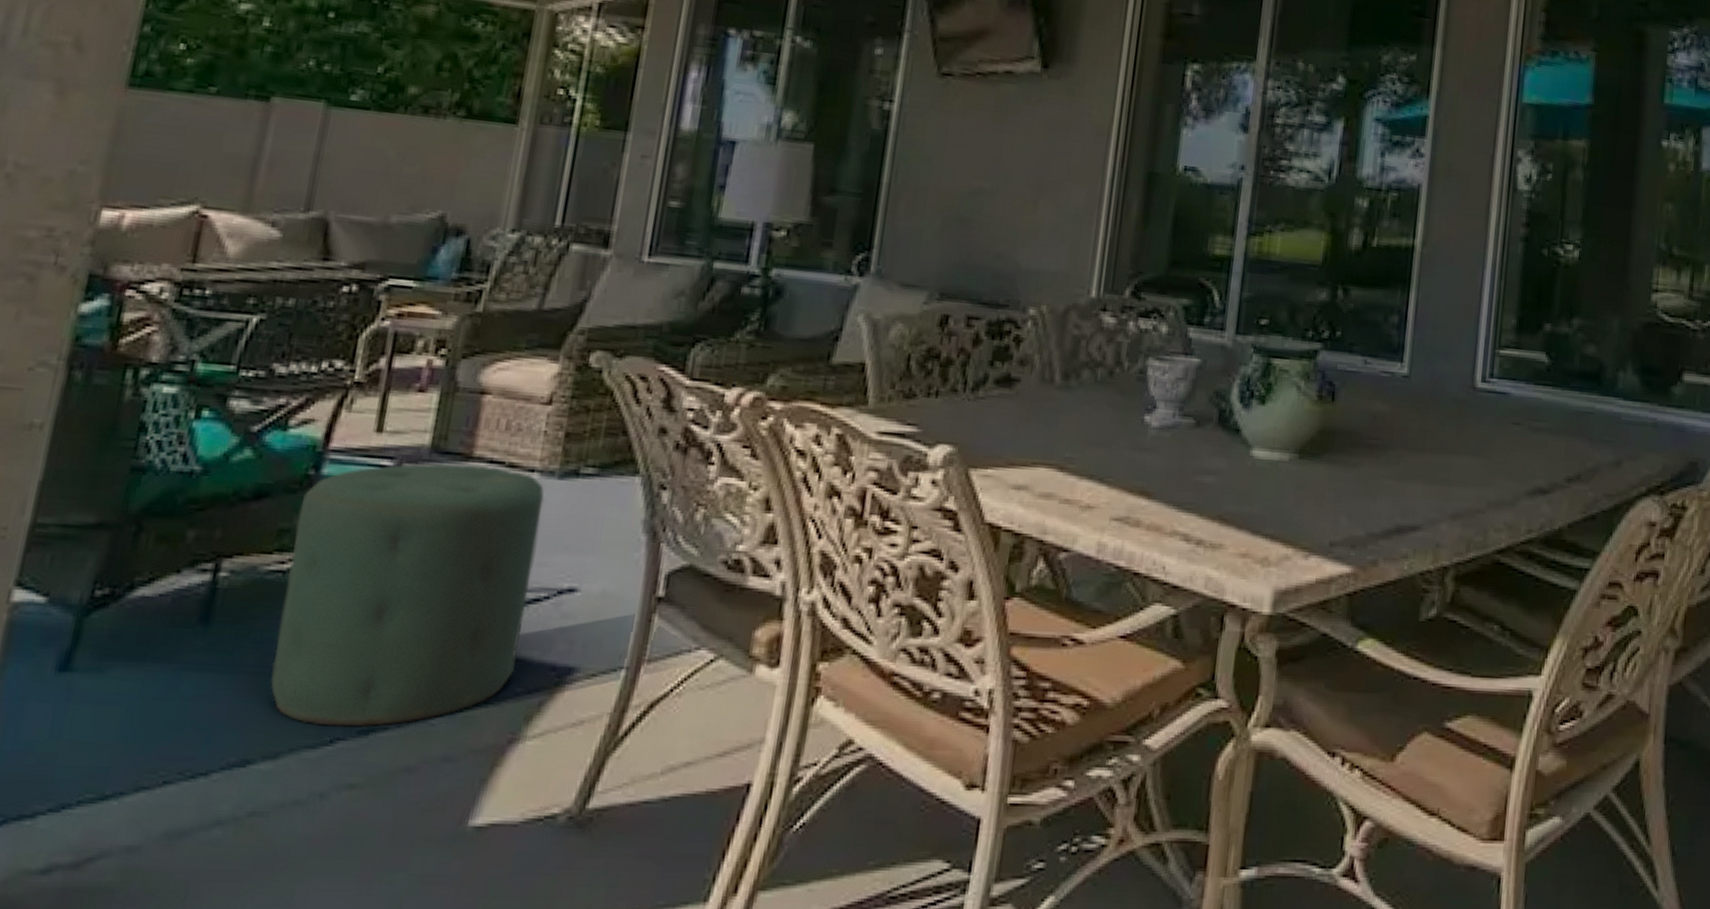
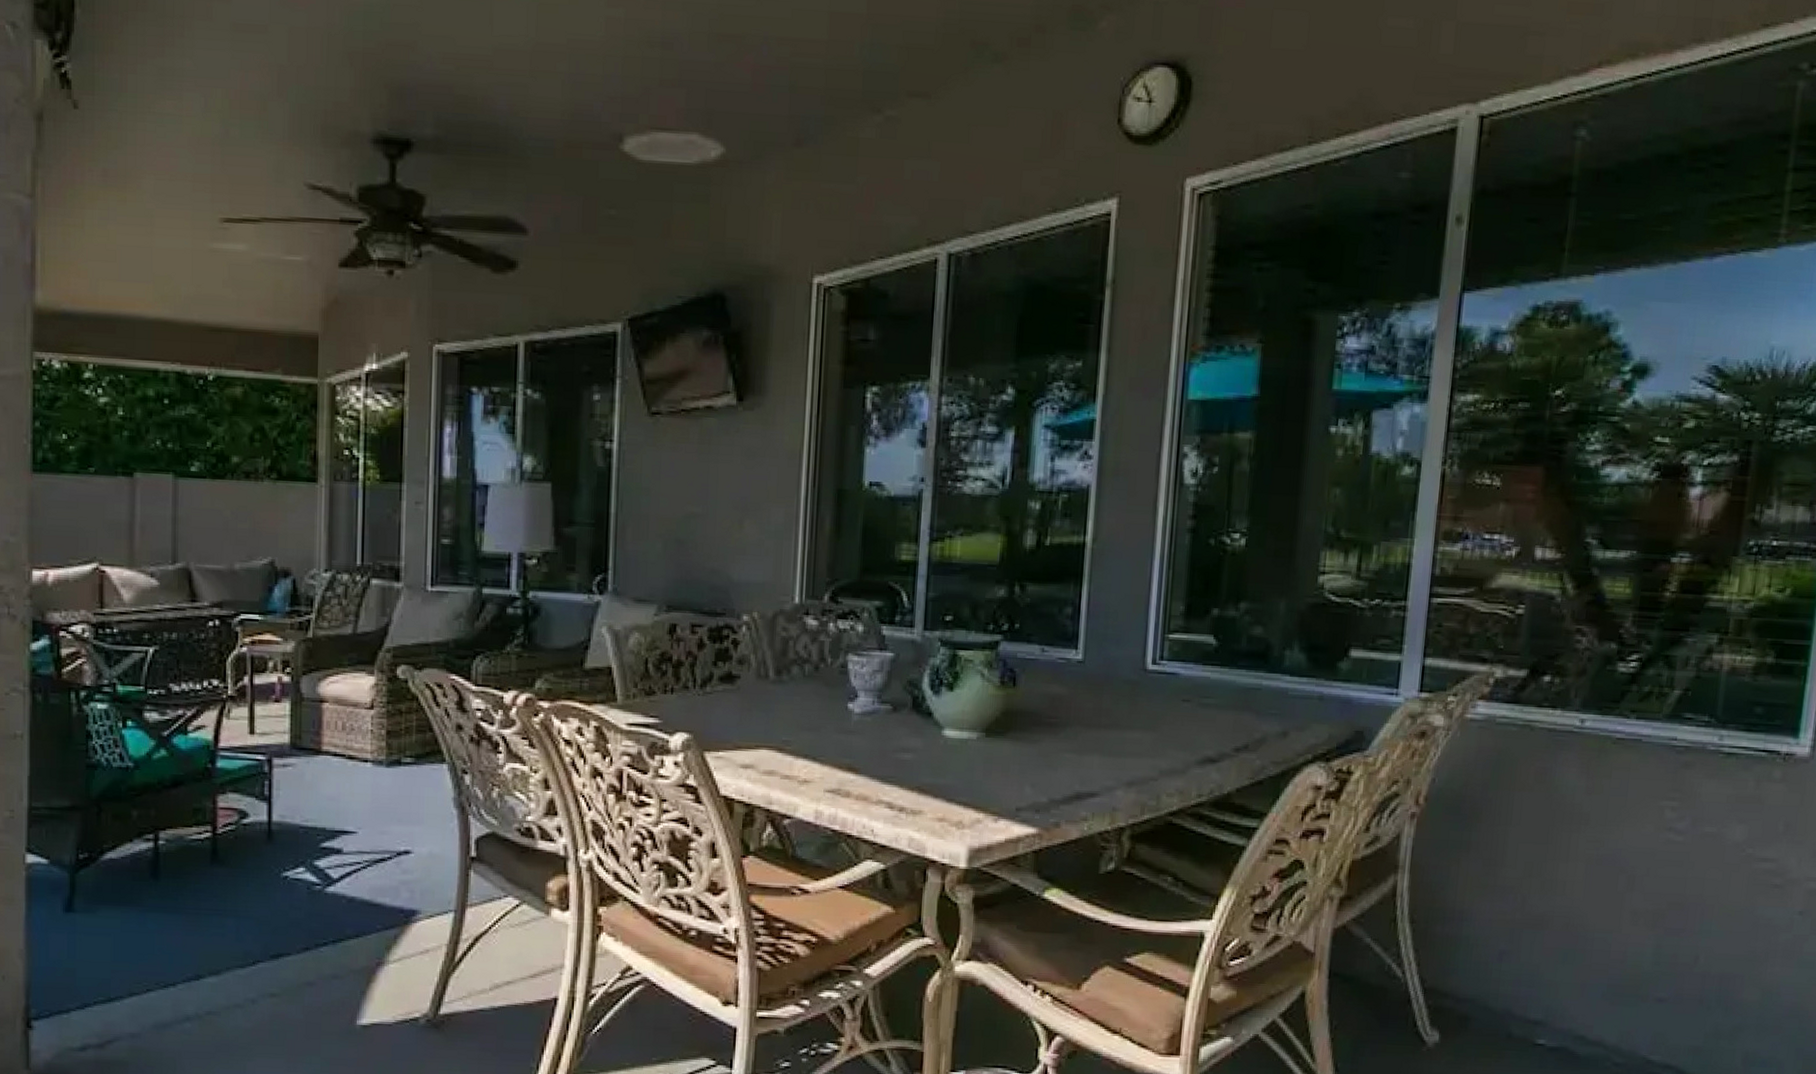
ottoman: present [270,462,544,727] -> none [205,756,378,953]

